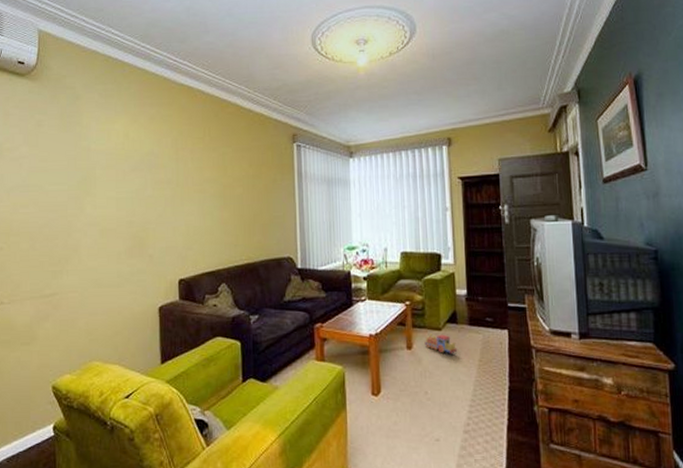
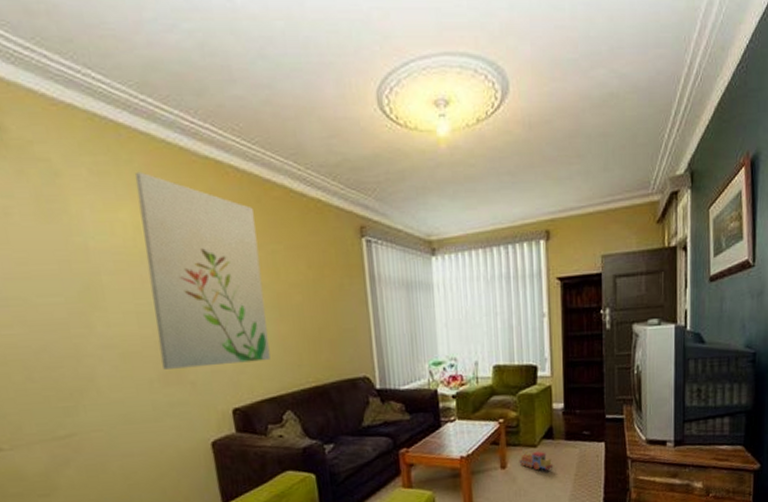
wall art: none [129,95,214,244] -> present [134,171,270,370]

